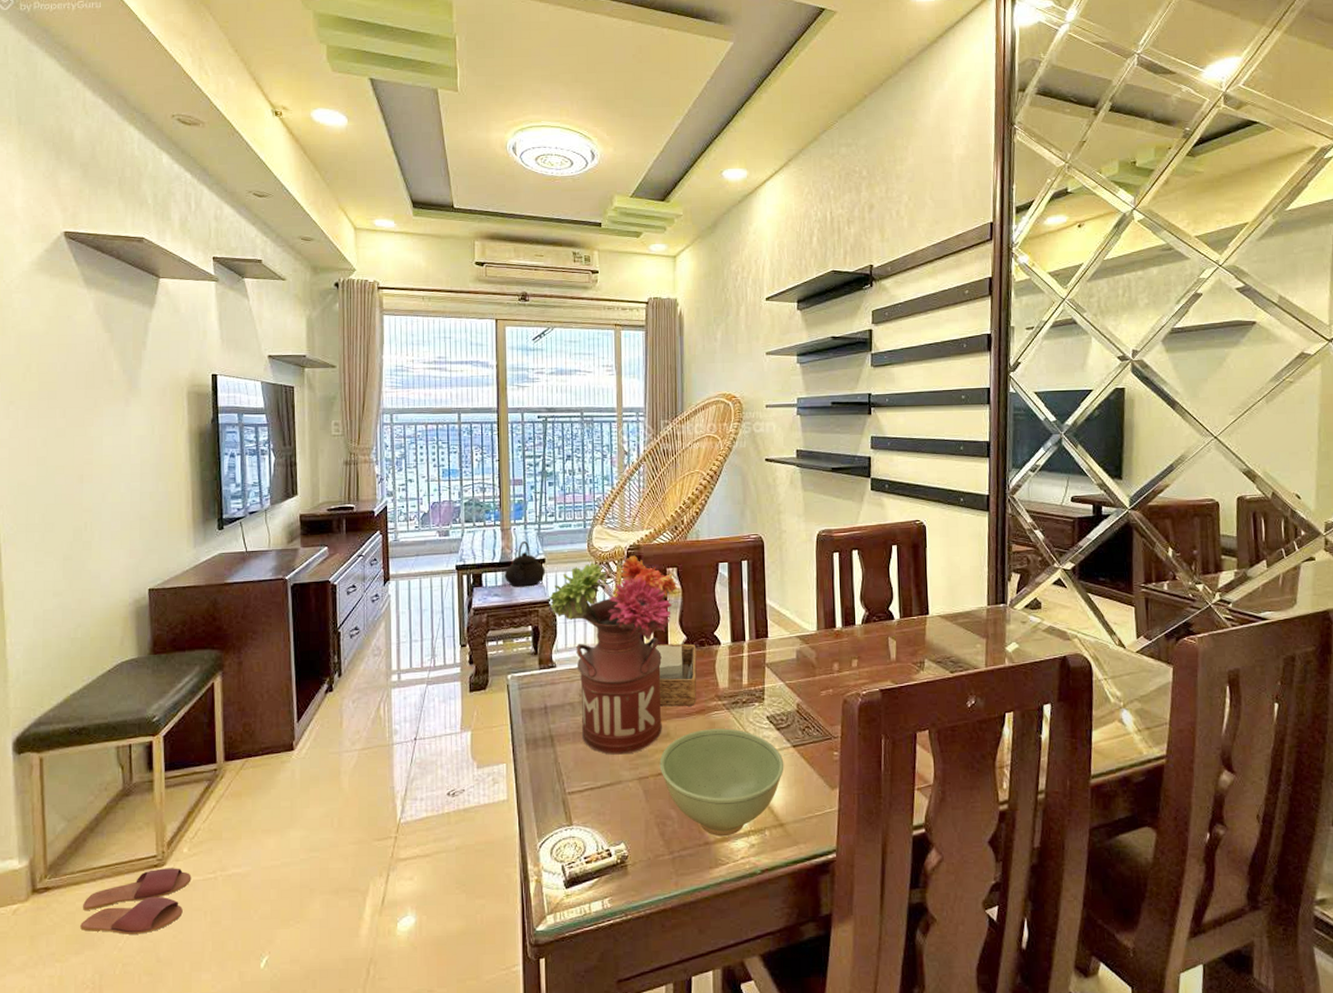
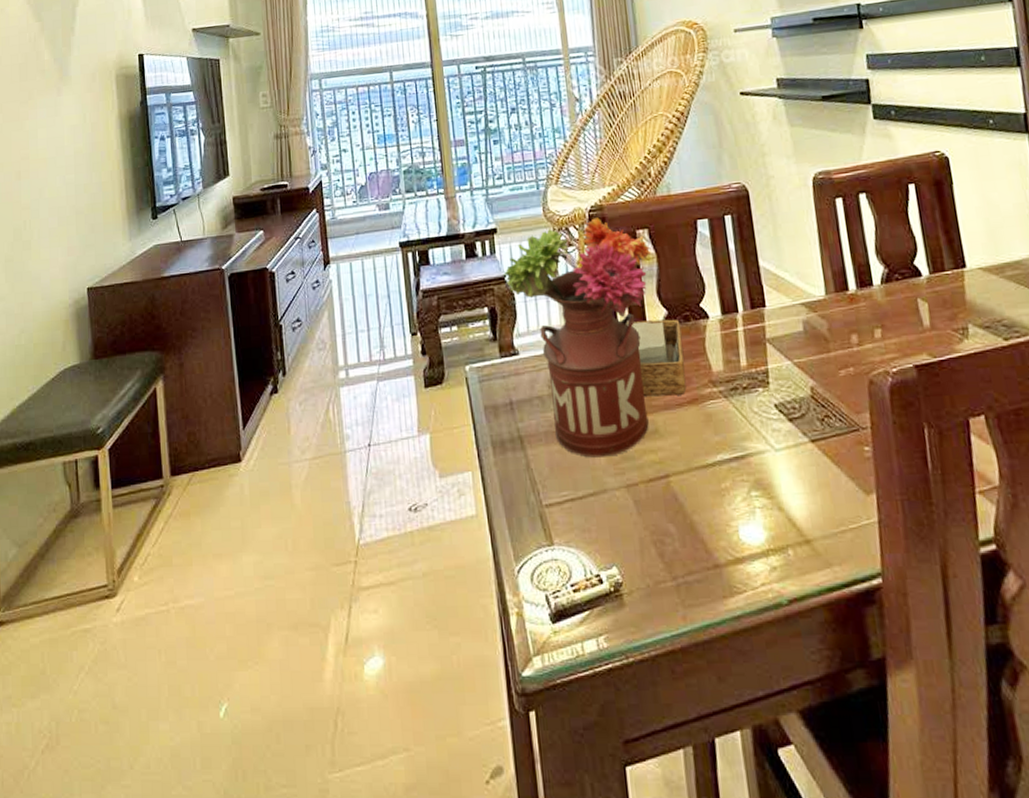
slippers: present [80,868,192,935] -> none [35,599,144,676]
teapot: present [504,540,546,587] -> none [452,208,499,264]
bowl: present [659,728,784,837] -> none [649,421,804,558]

